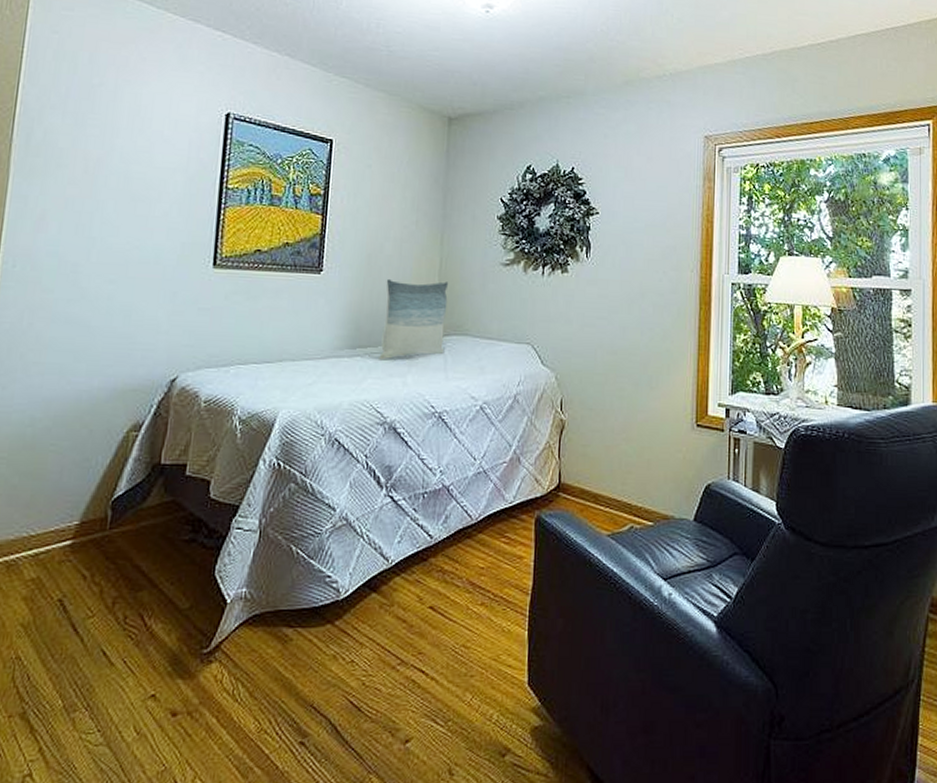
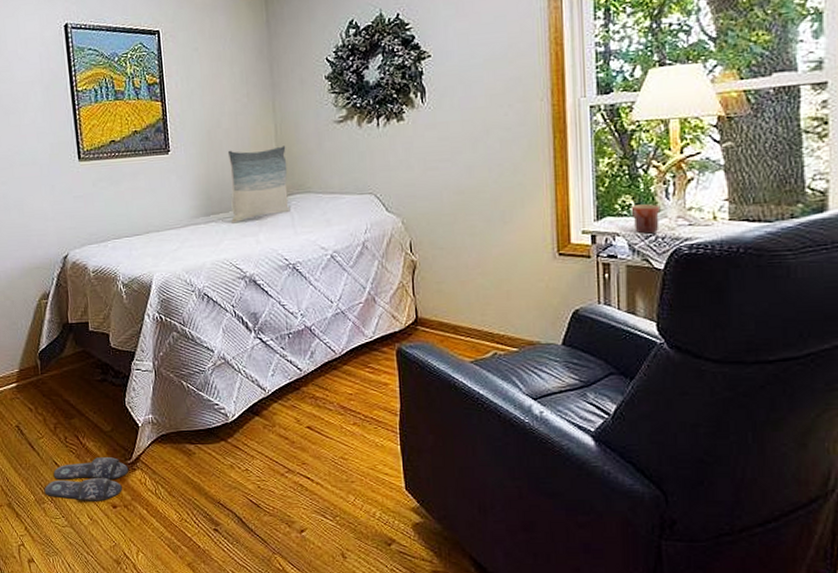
slippers: none [79,645,204,707] -> present [44,457,129,501]
mug: none [760,383,784,412] -> present [631,204,661,234]

